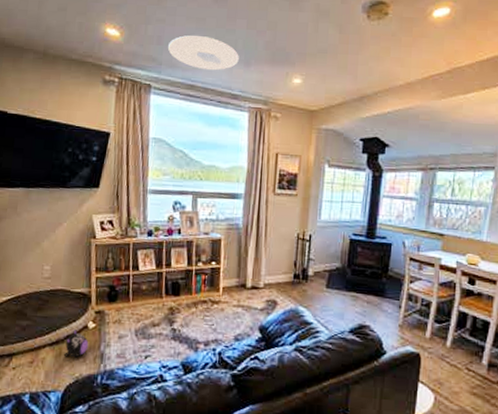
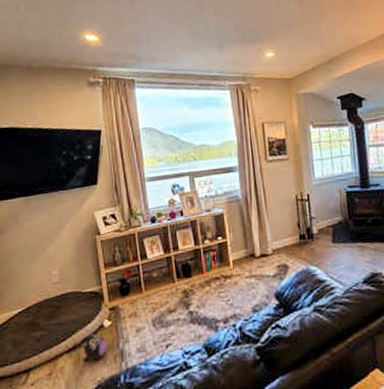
ceiling light: present [168,35,239,71] -> none [145,28,213,59]

